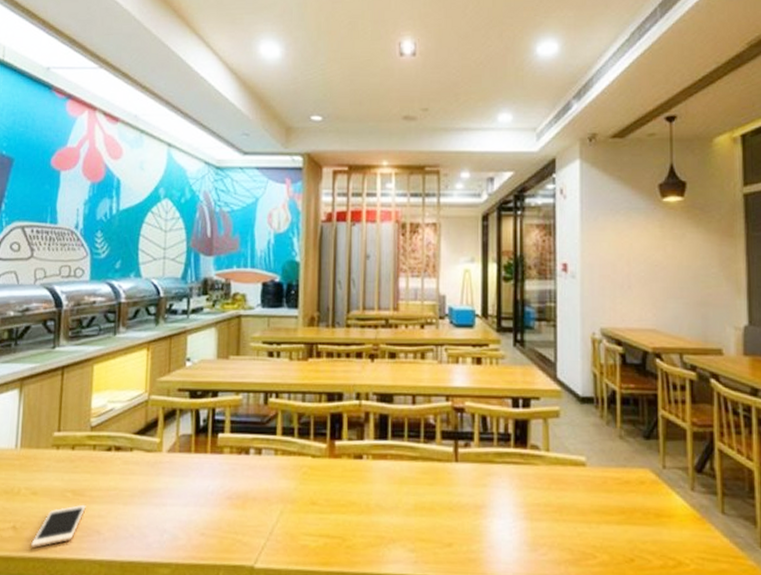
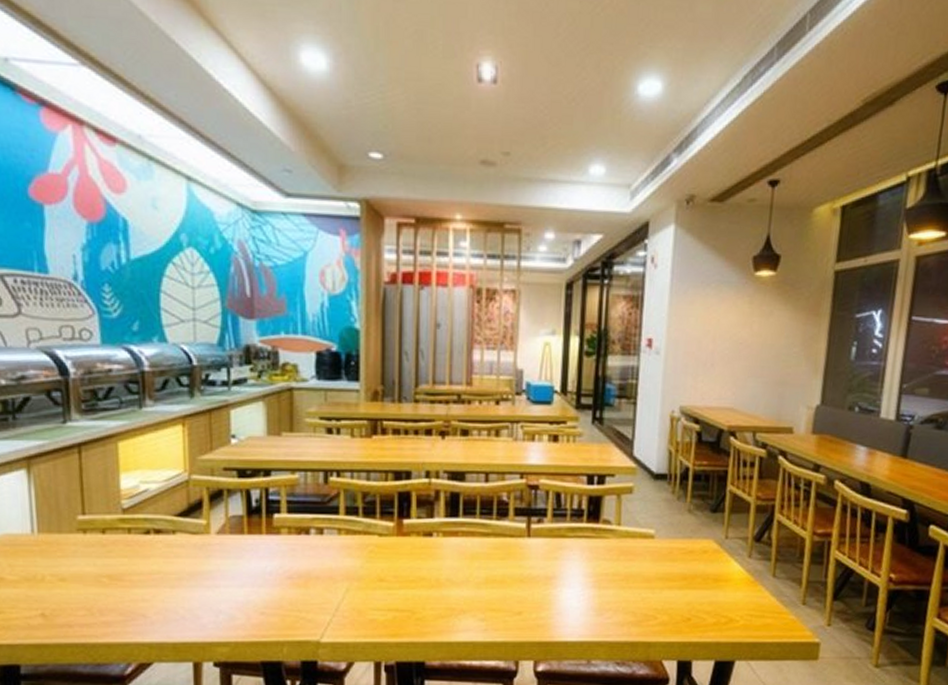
cell phone: present [31,504,86,547] -> none [66,589,127,633]

